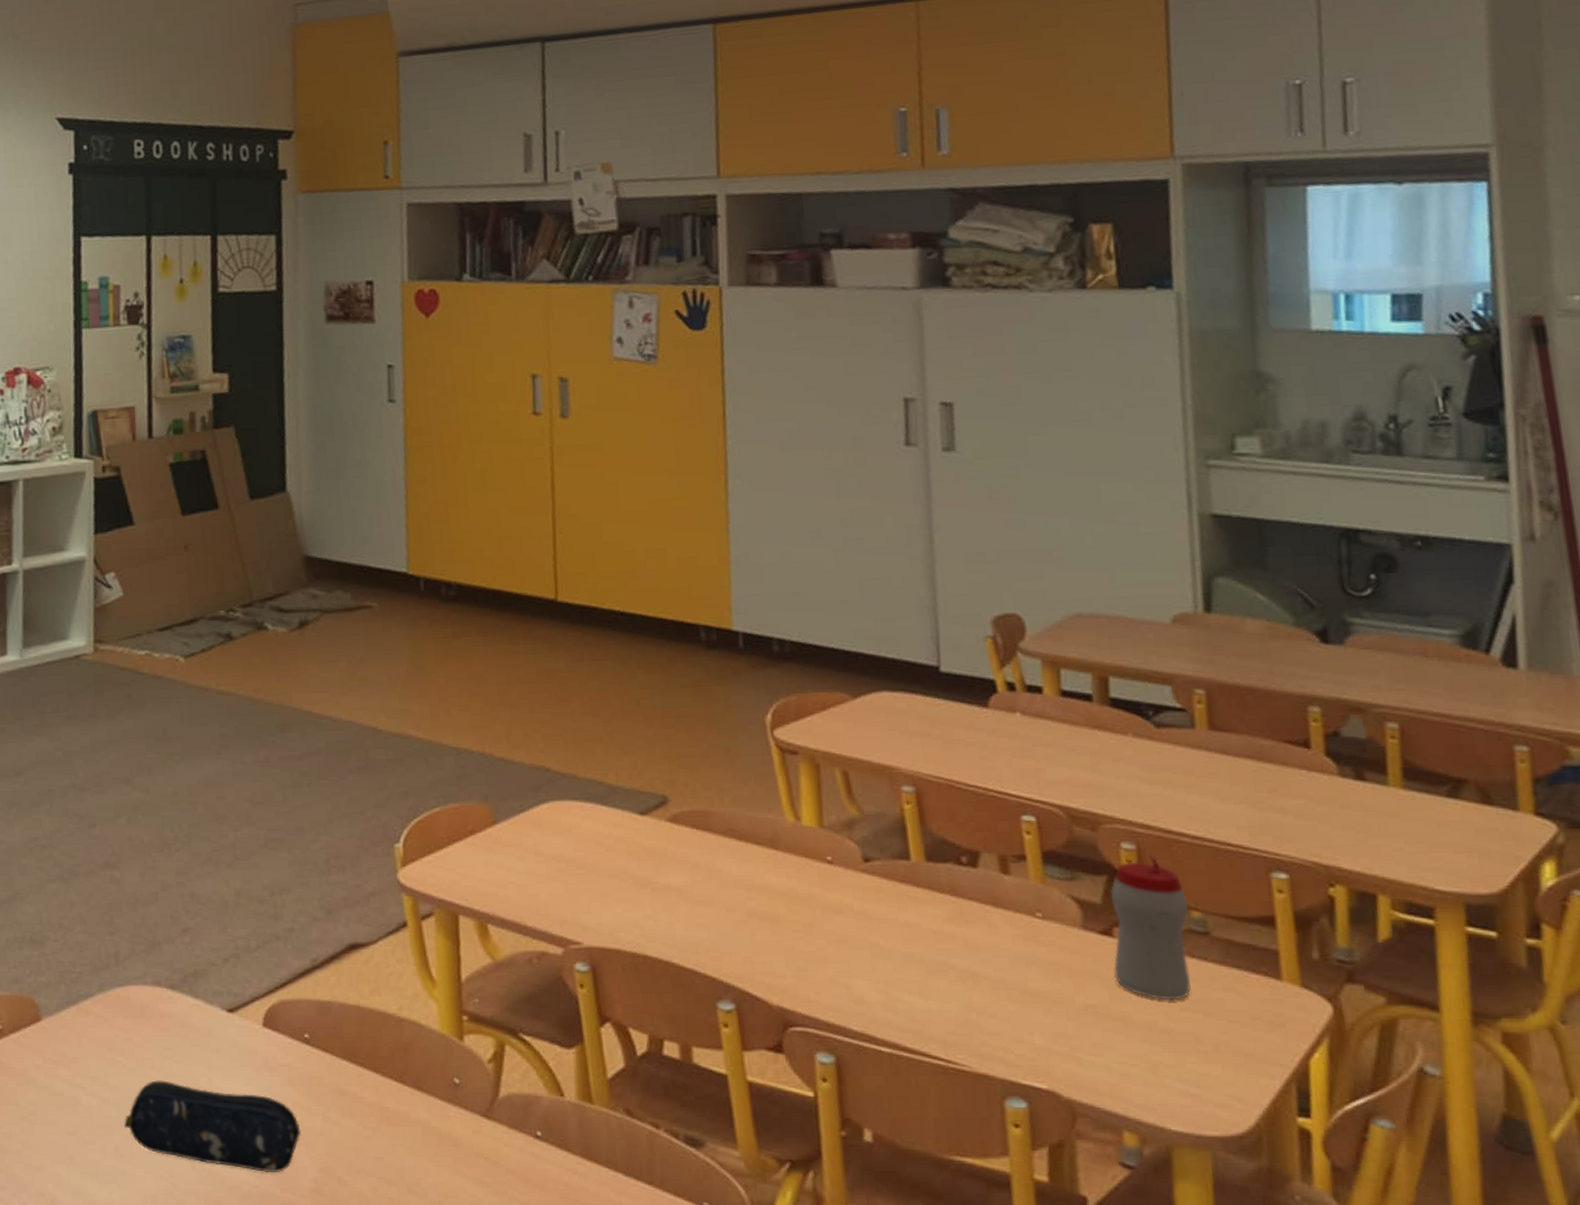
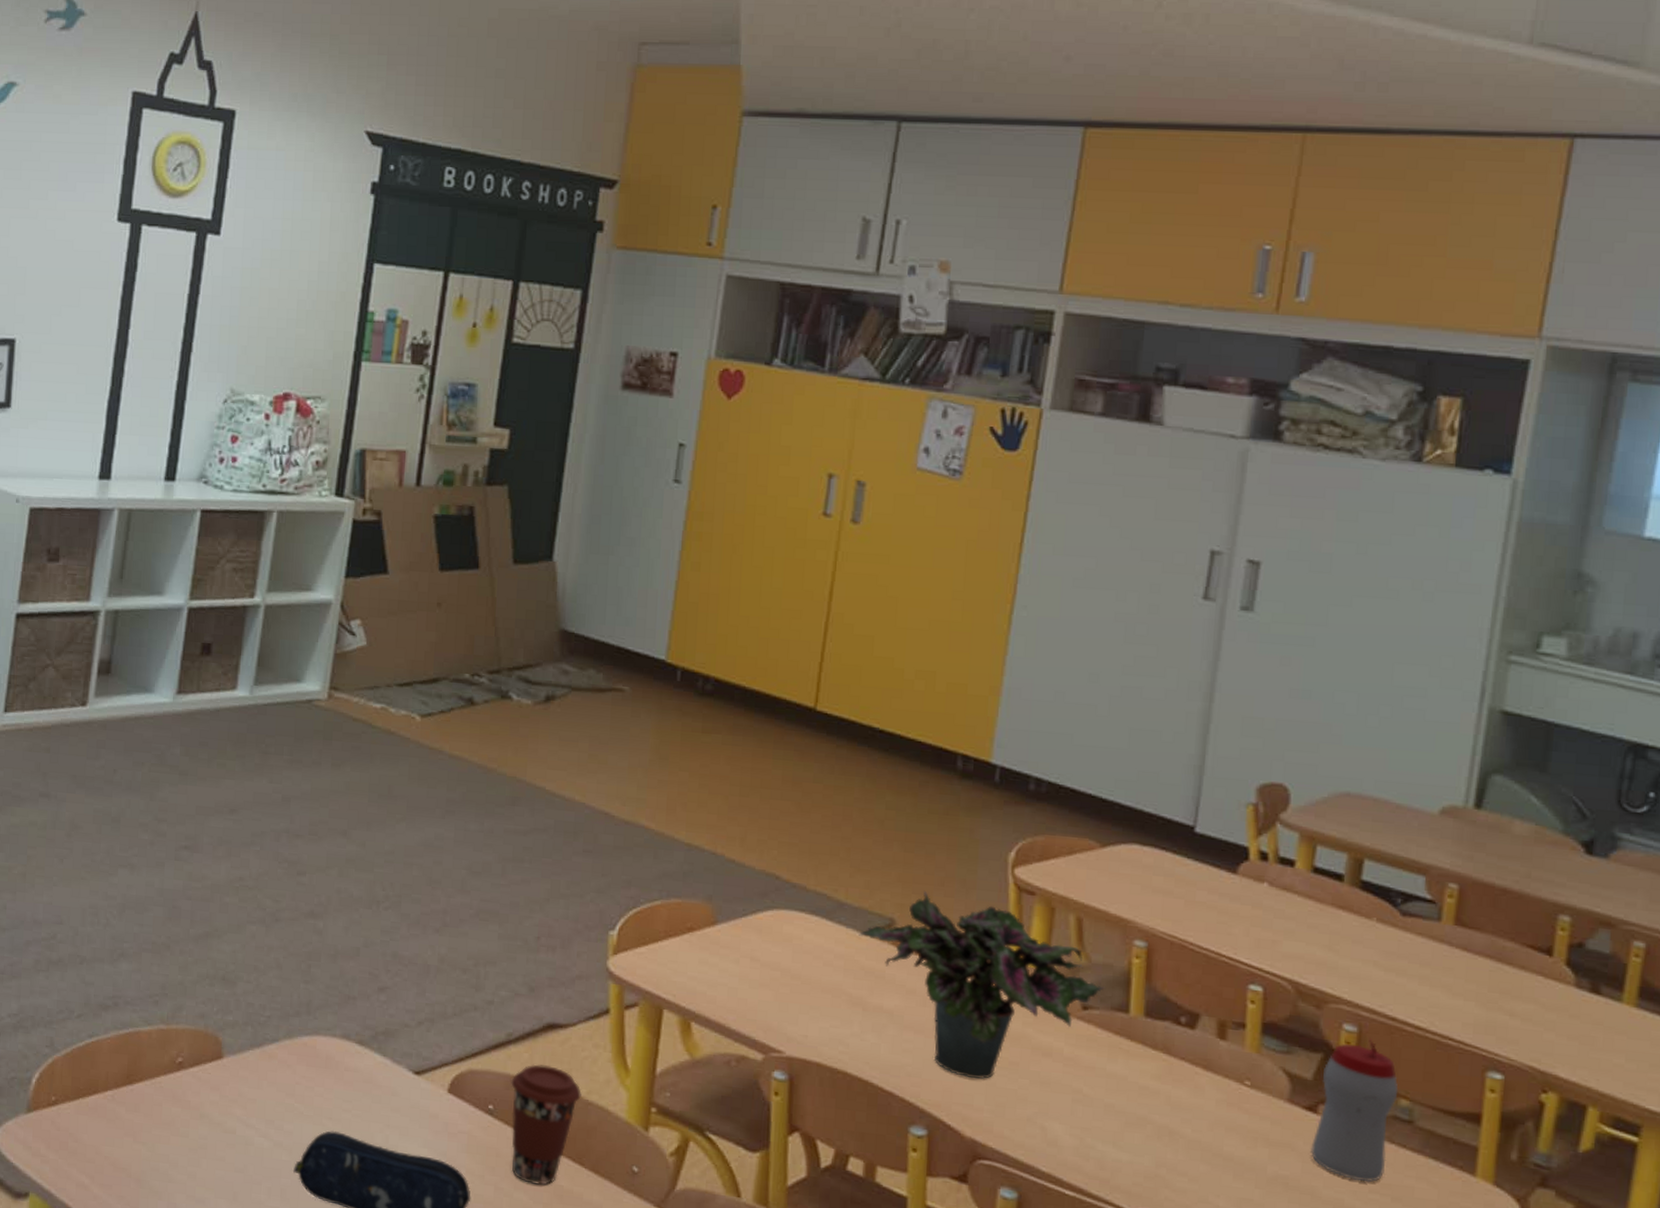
coffee cup: none [322,987,393,1109] -> present [511,1064,582,1186]
potted plant: none [635,763,882,946] -> present [859,890,1105,1079]

